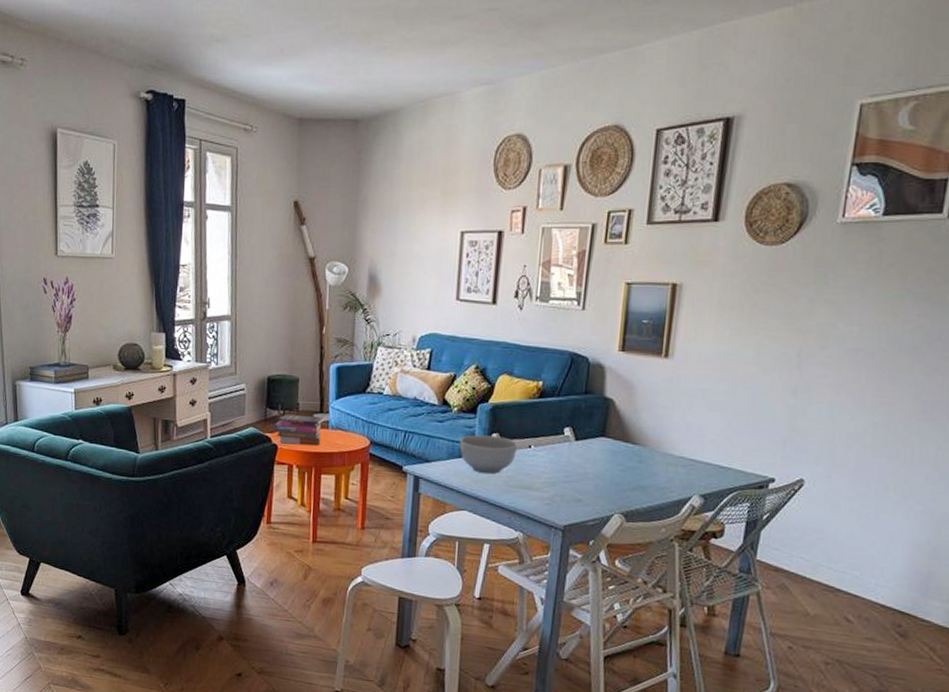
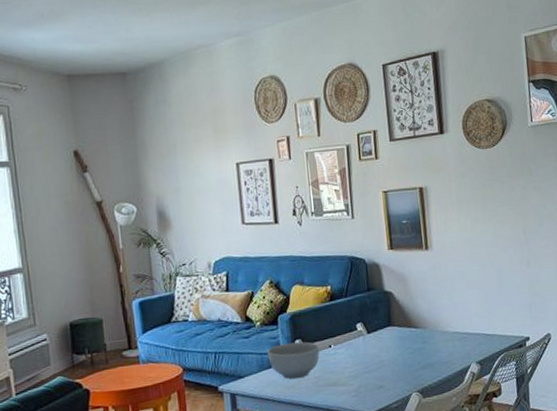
books: present [274,414,325,445] -> none [83,353,135,388]

